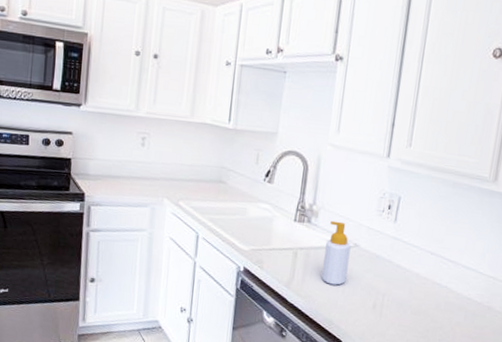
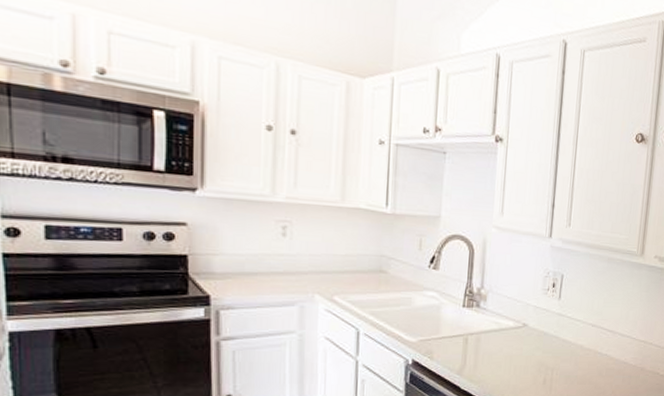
soap bottle: present [321,220,351,285] -> none [493,303,520,366]

